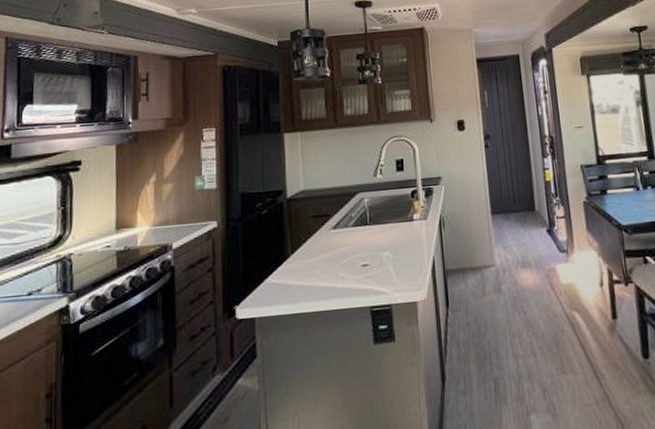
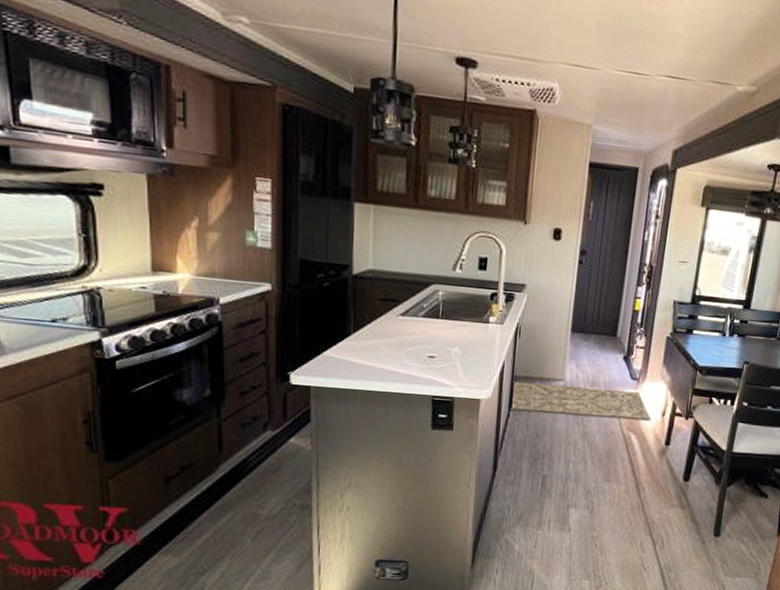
rug: none [444,264,591,307] -> present [510,381,652,420]

